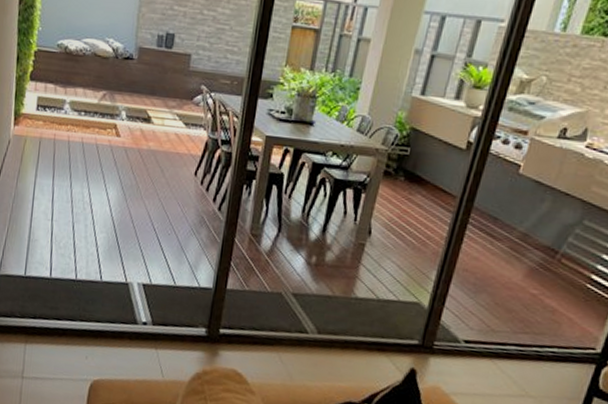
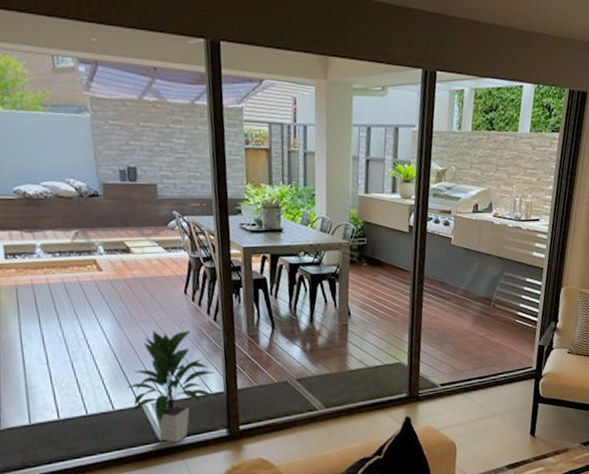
indoor plant: none [118,208,207,330] -> present [127,331,216,443]

